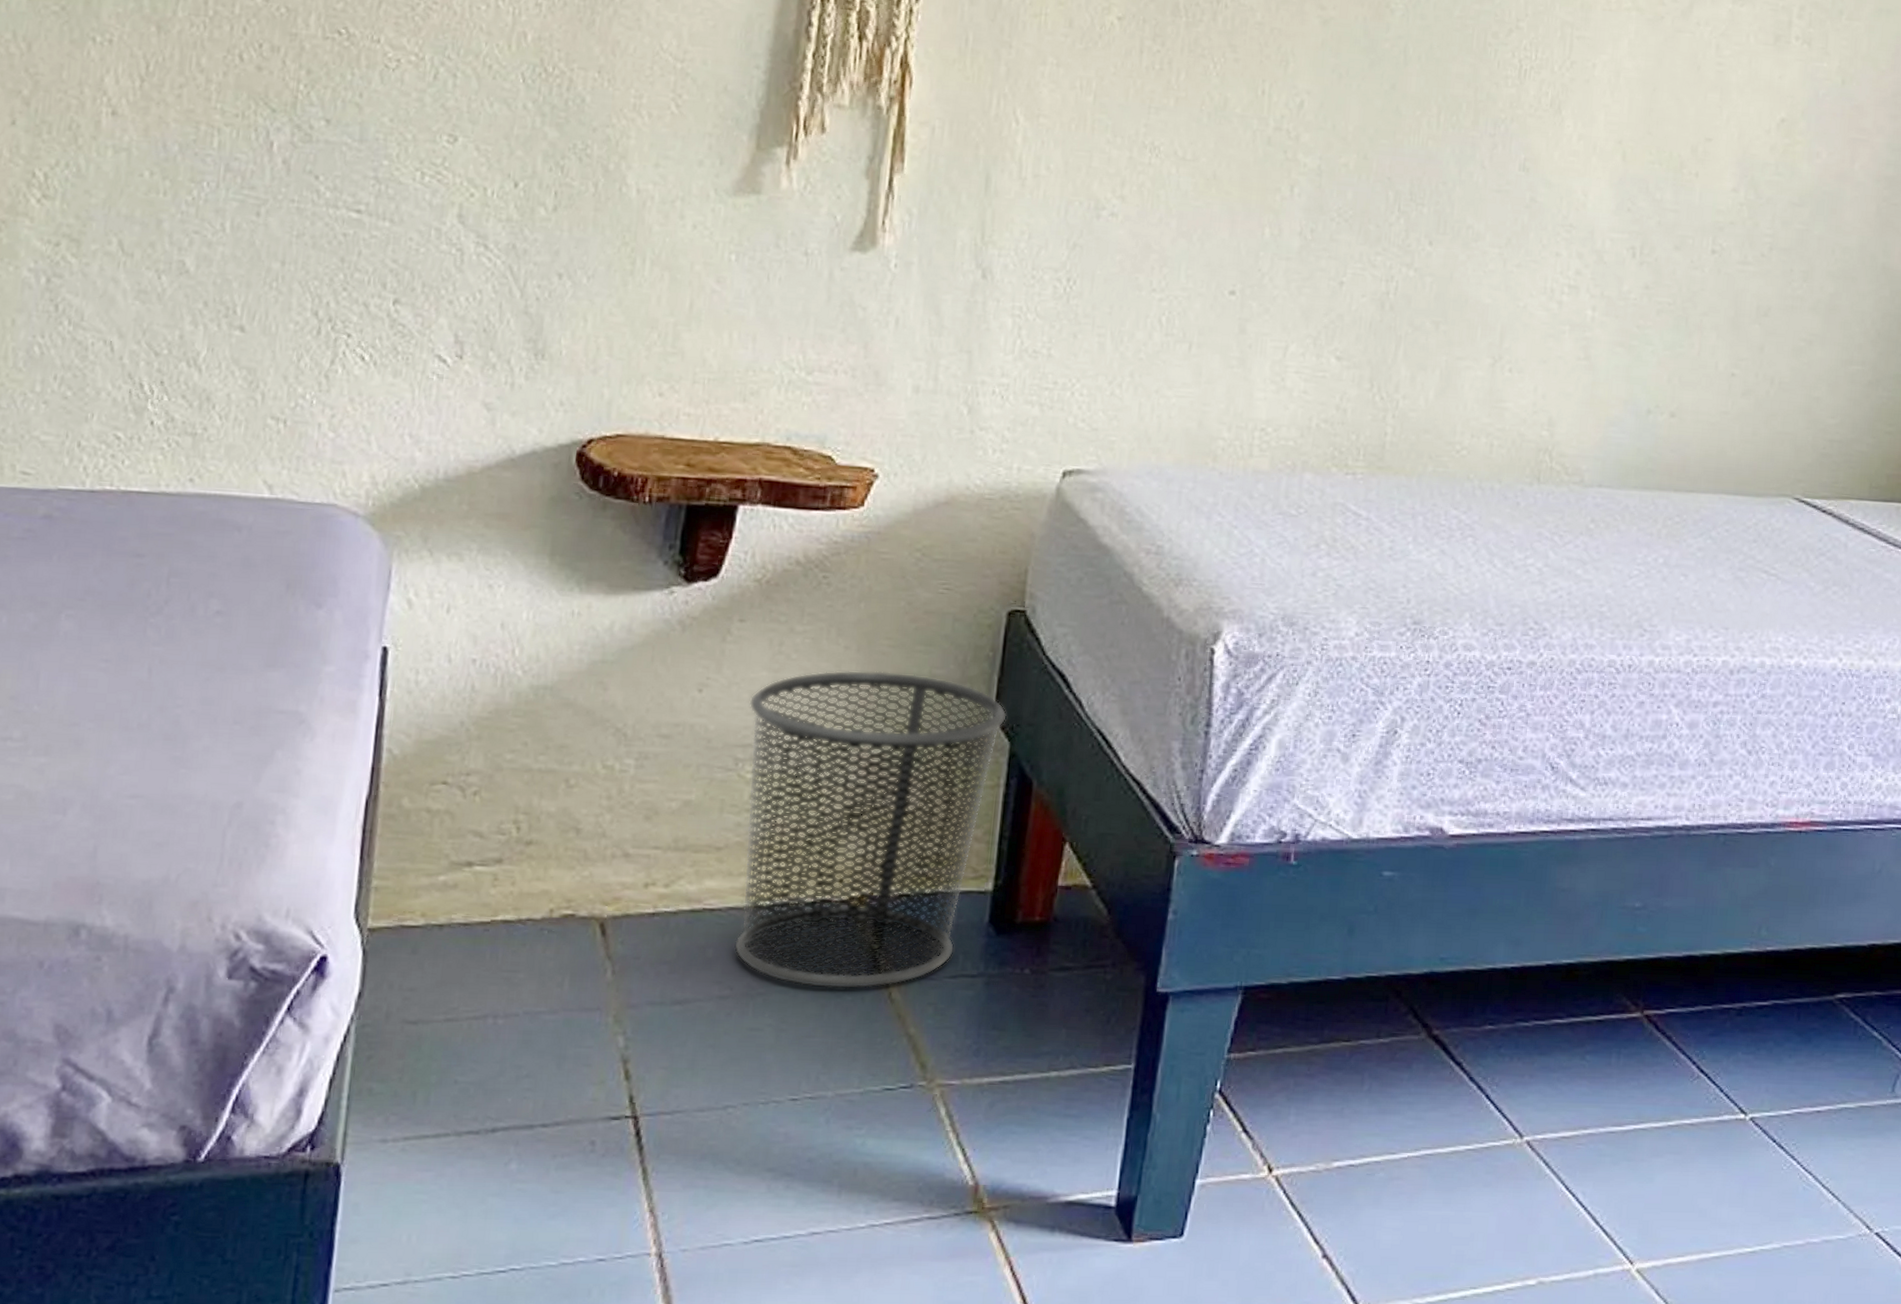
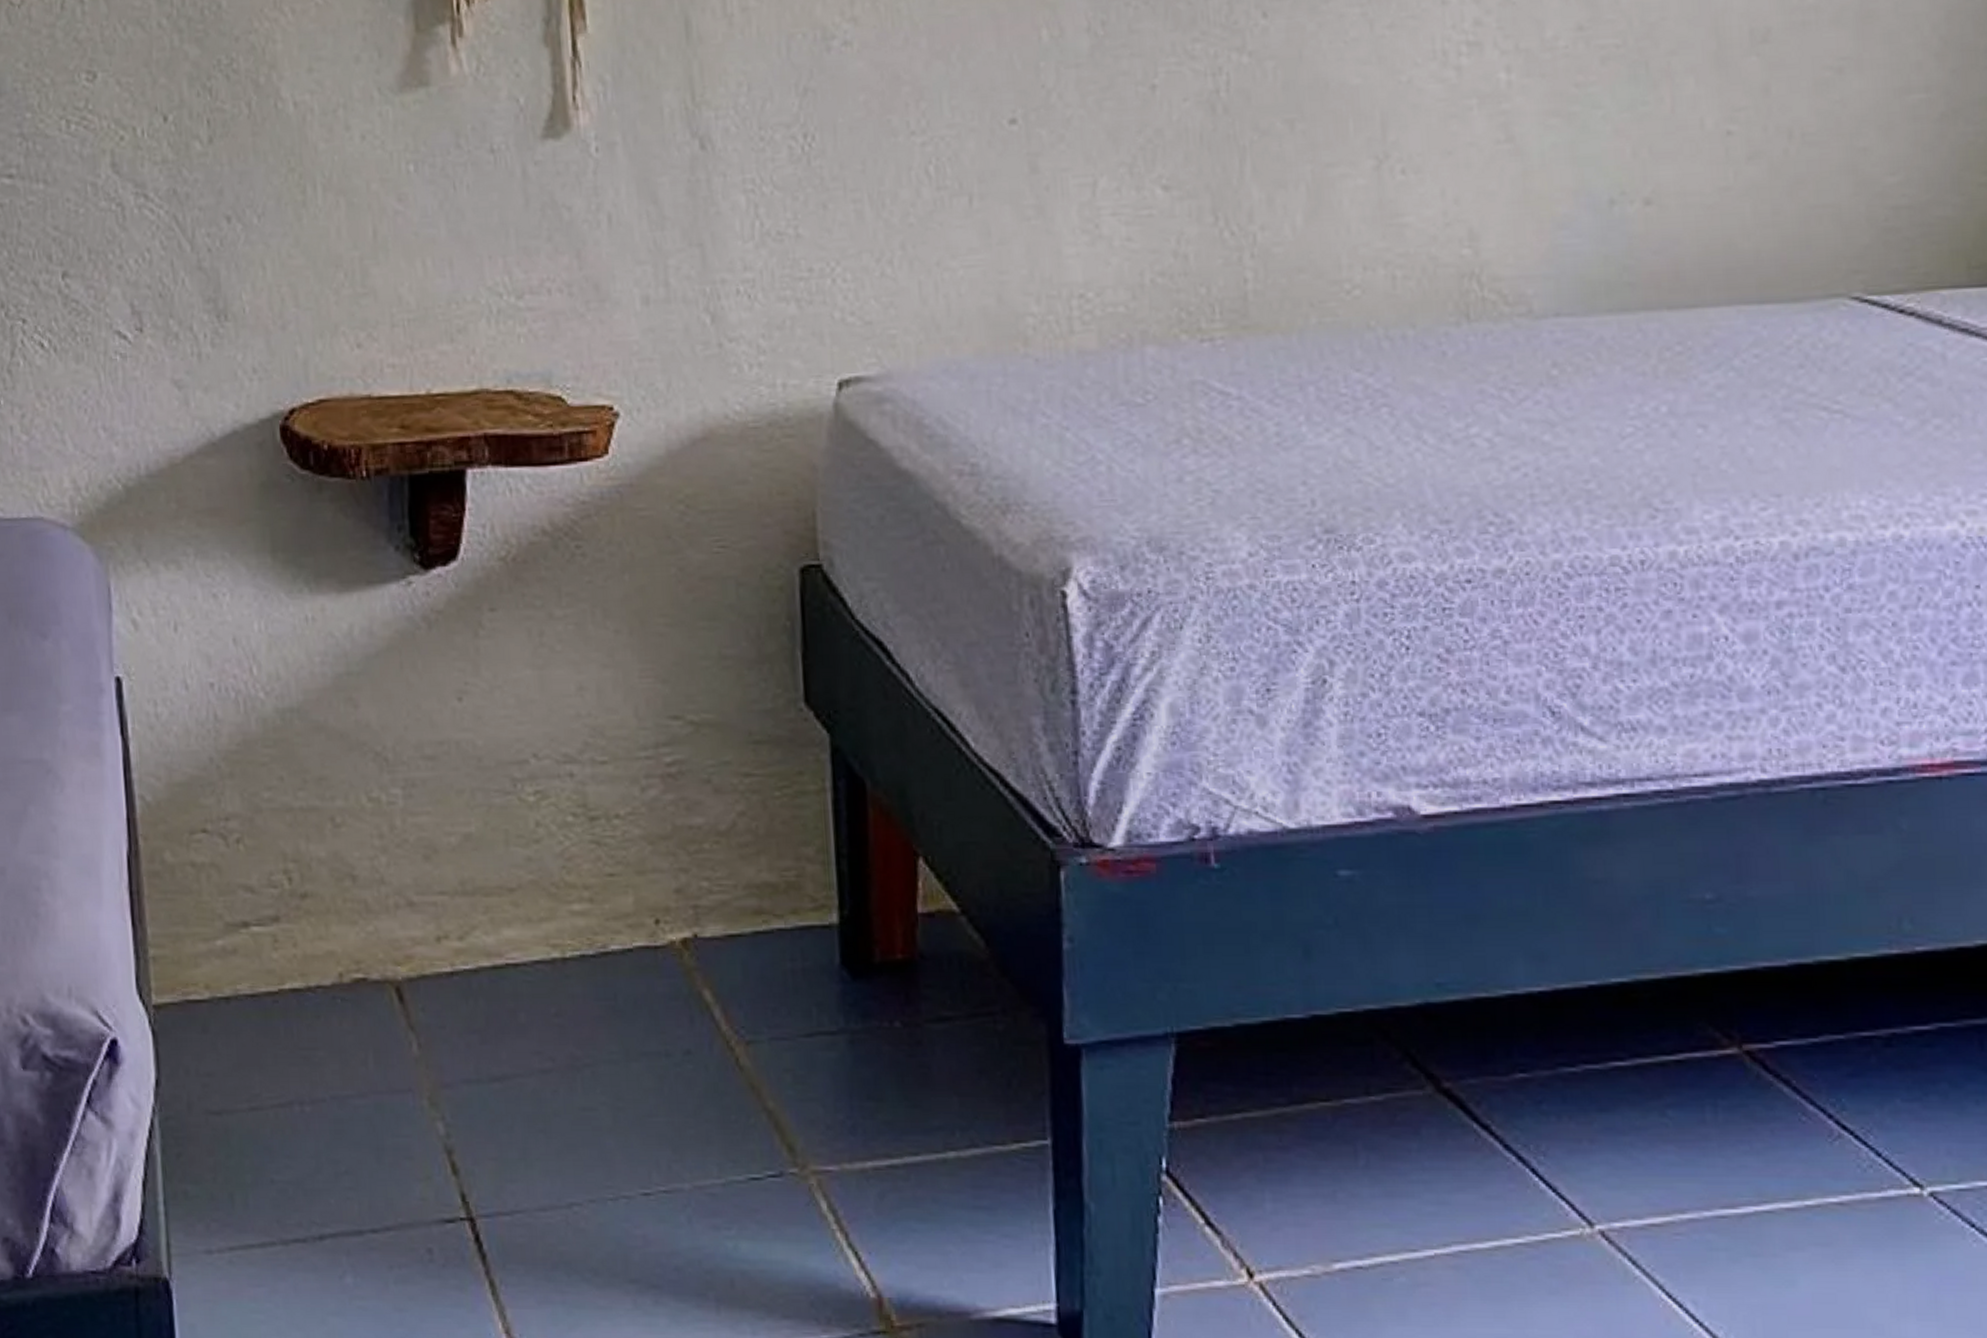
waste bin: present [734,670,1007,989] -> none [516,657,820,1056]

